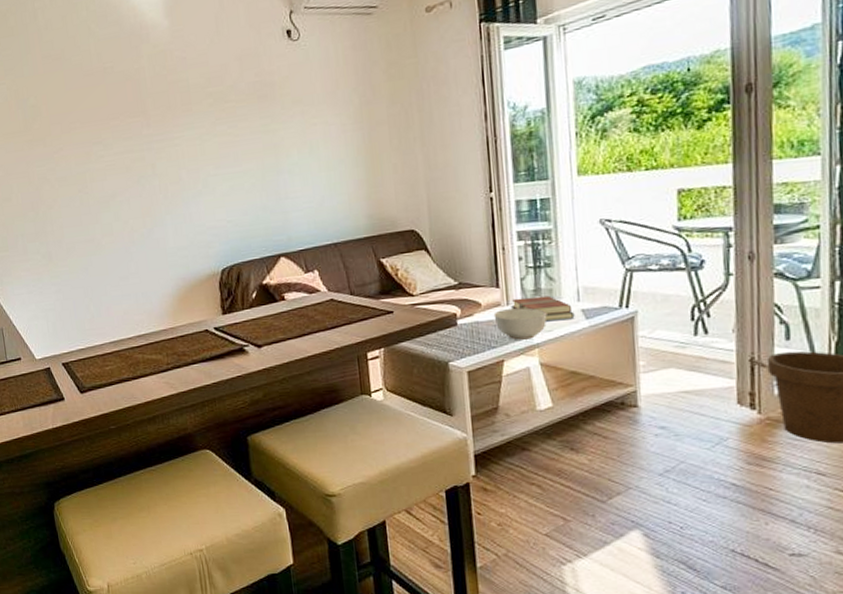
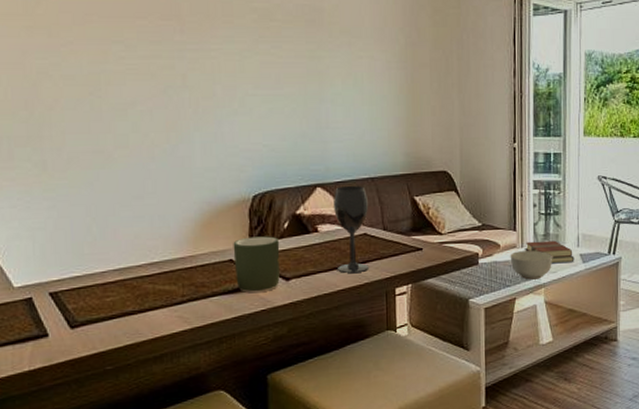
mug: none [207,306,252,361] -> present [233,236,280,294]
wine glass: none [298,252,339,339] -> present [334,186,370,274]

